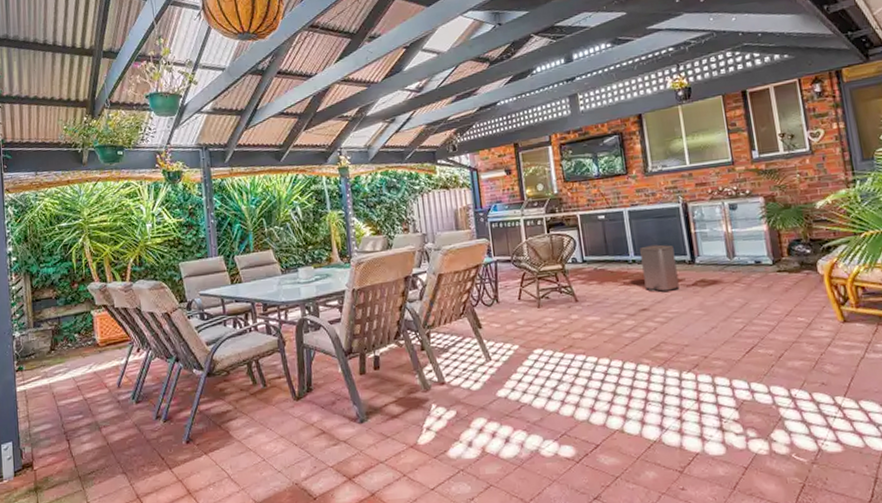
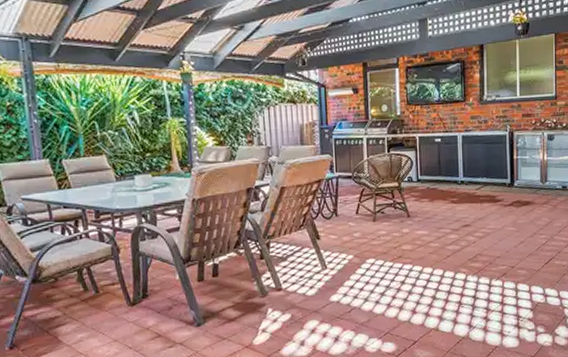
pedal bin: present [640,244,680,293] -> none [469,168,498,211]

